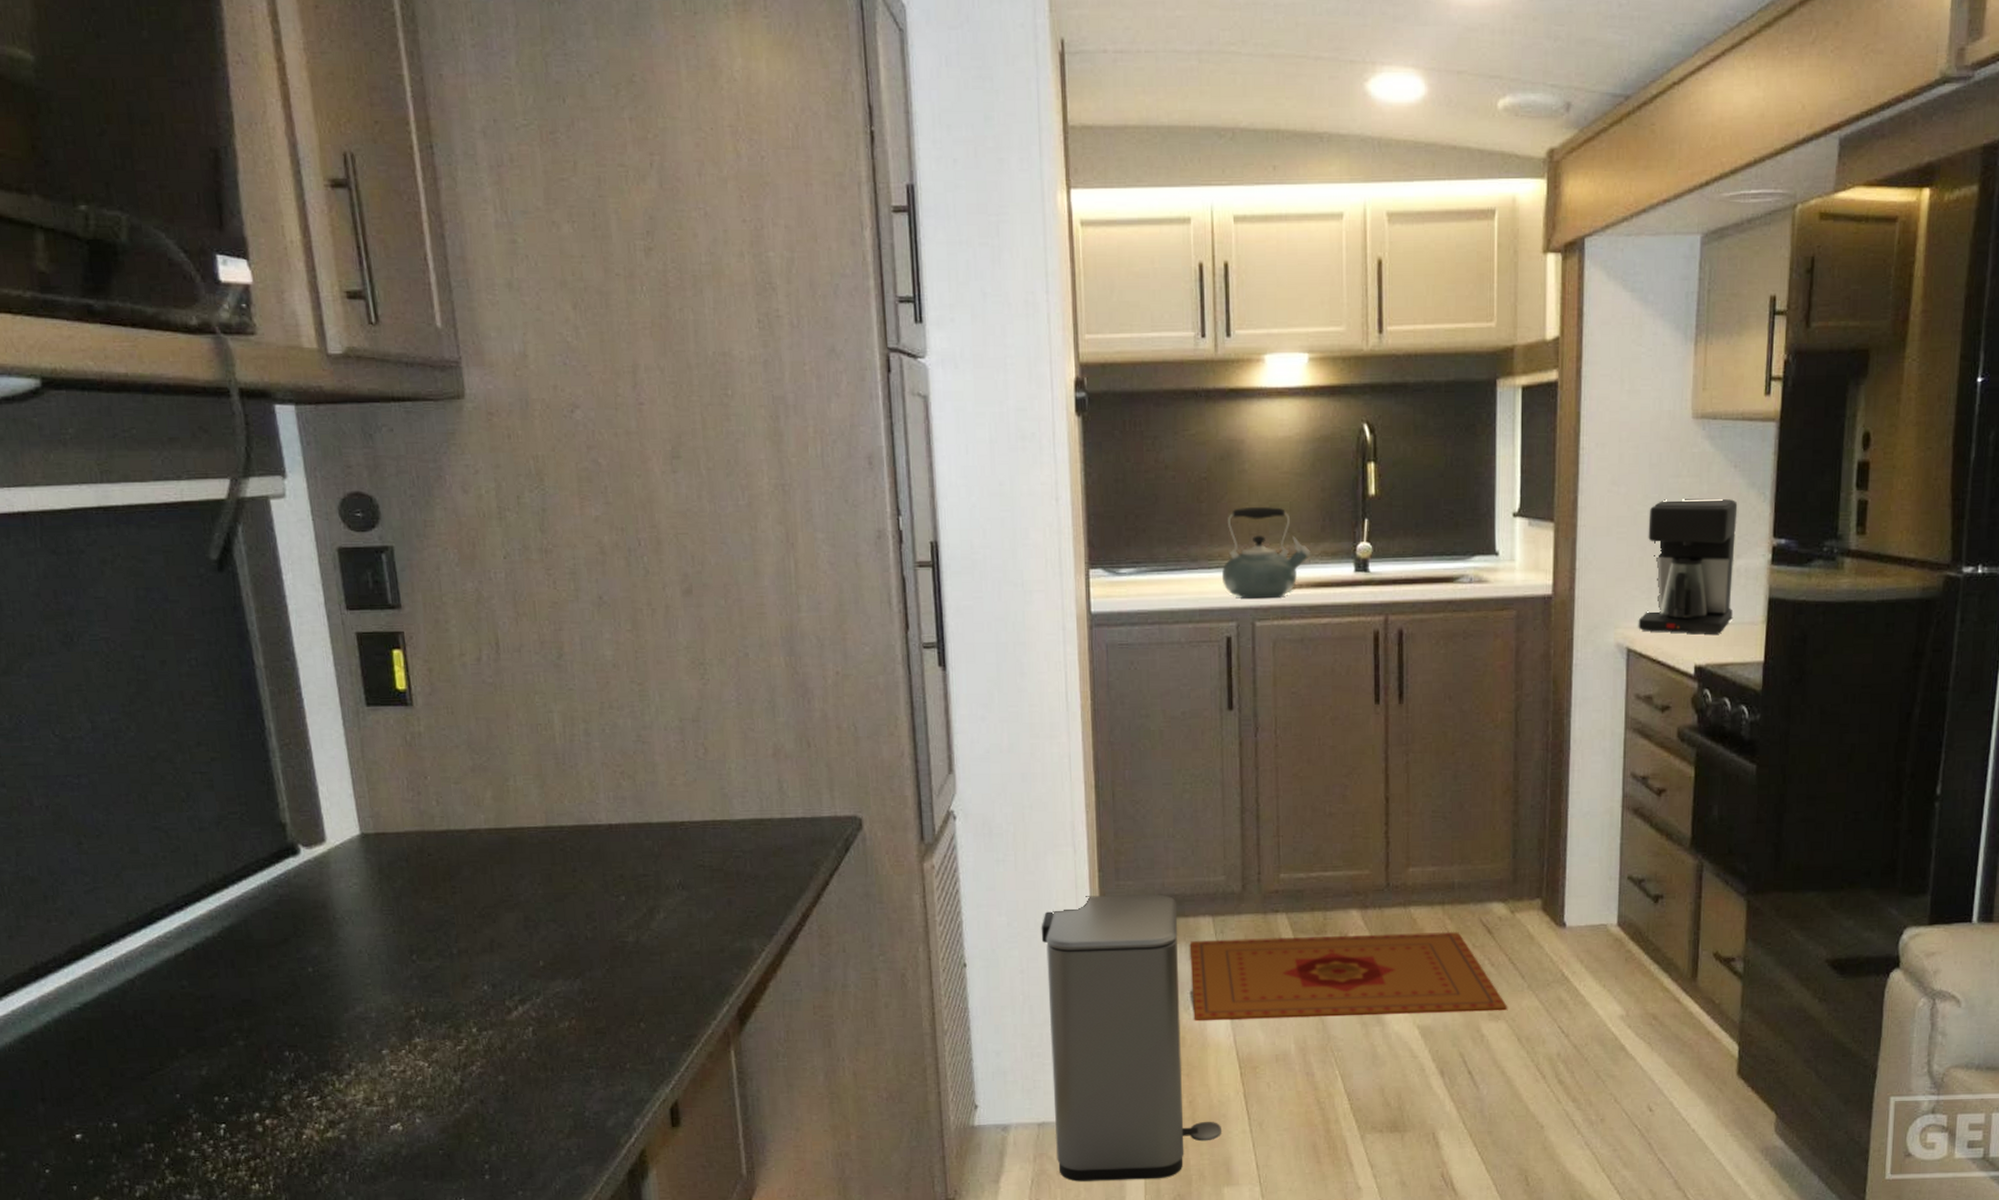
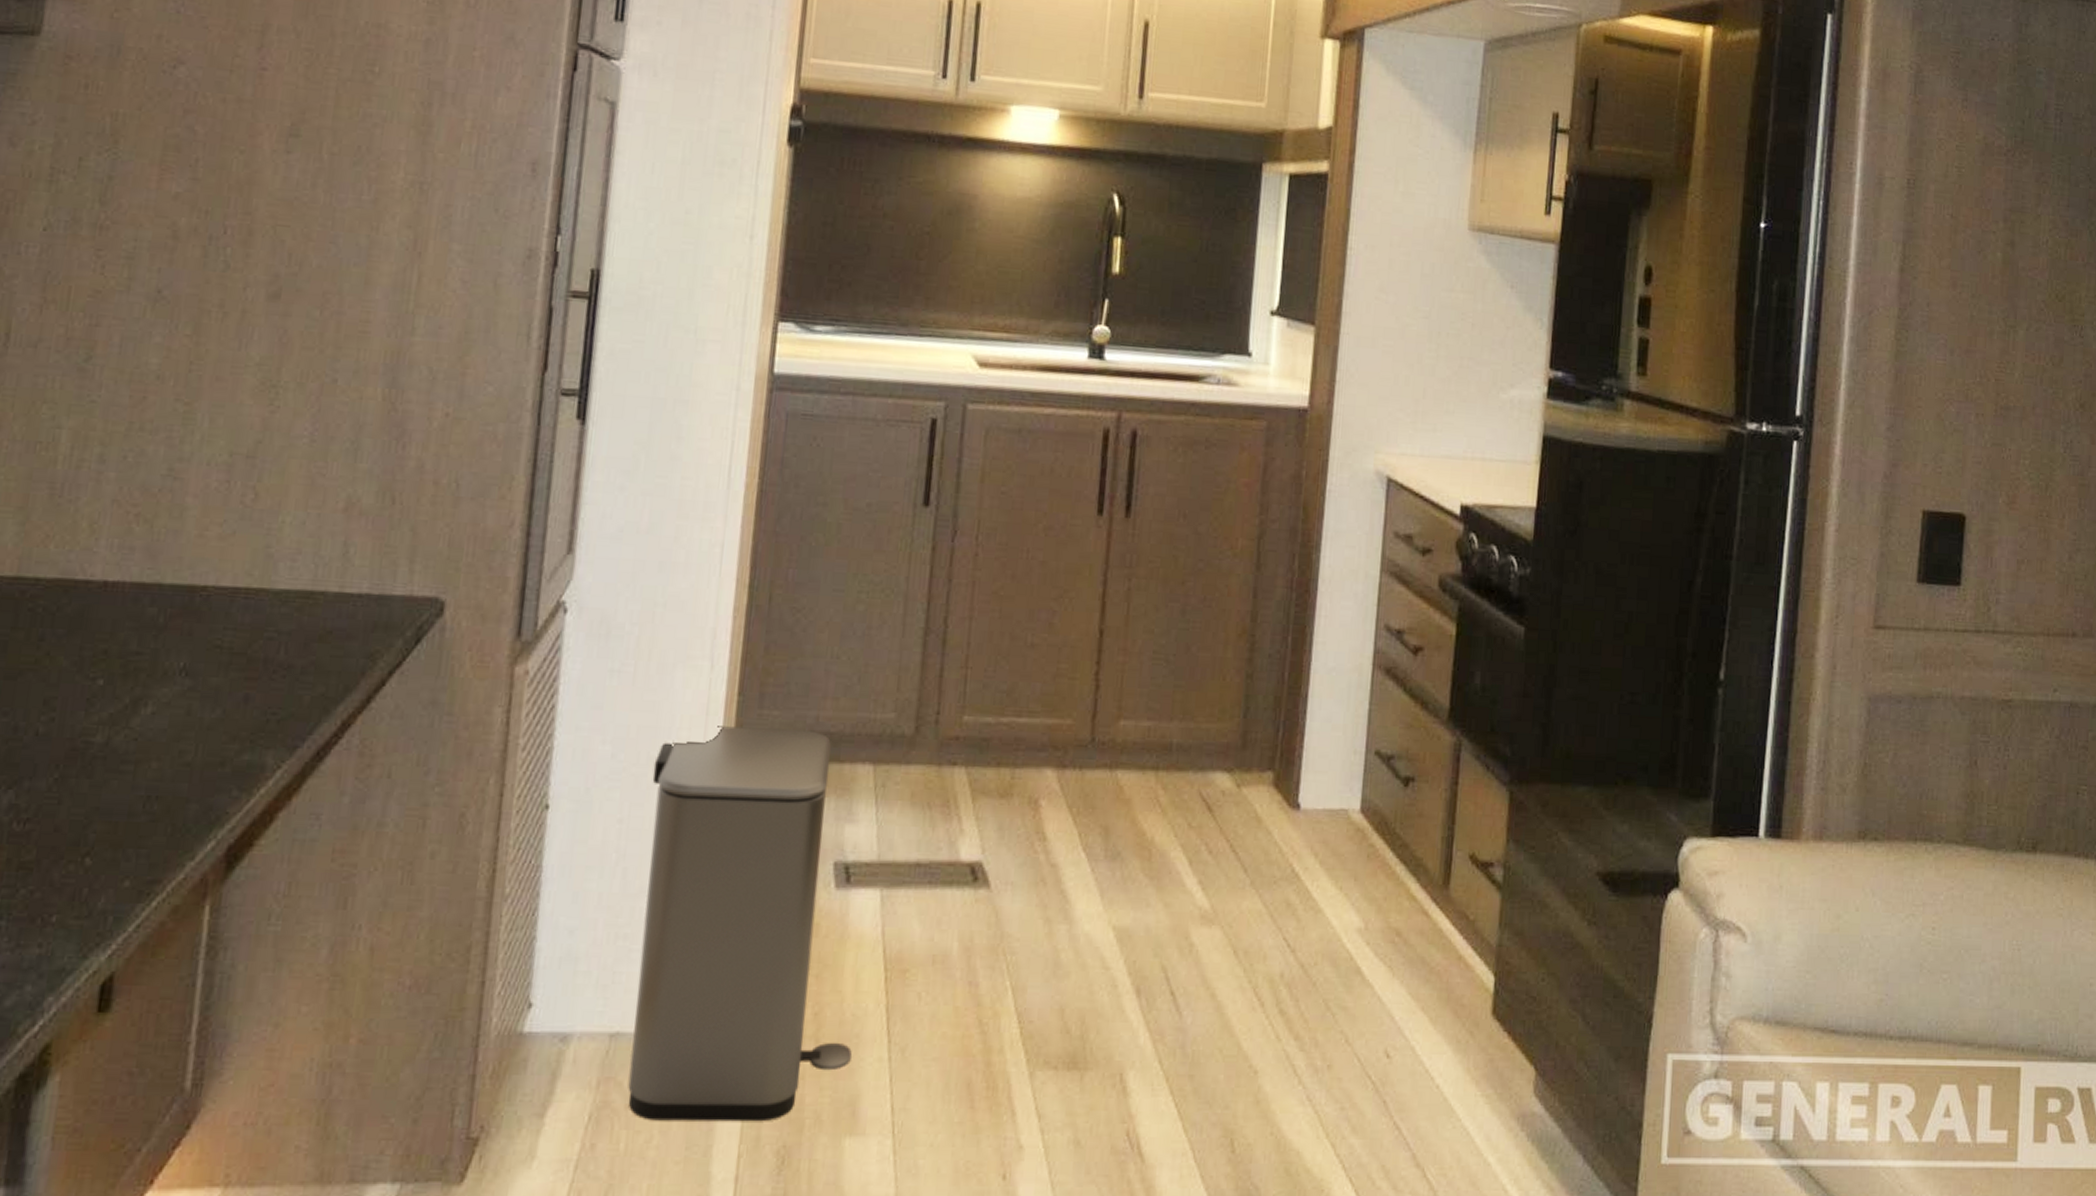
doormat: present [1190,931,1508,1020] -> none [835,794,1225,912]
kettle: present [1221,507,1312,598] -> none [933,270,1041,378]
coffee maker: present [1638,499,1738,634] -> none [1401,314,1513,471]

